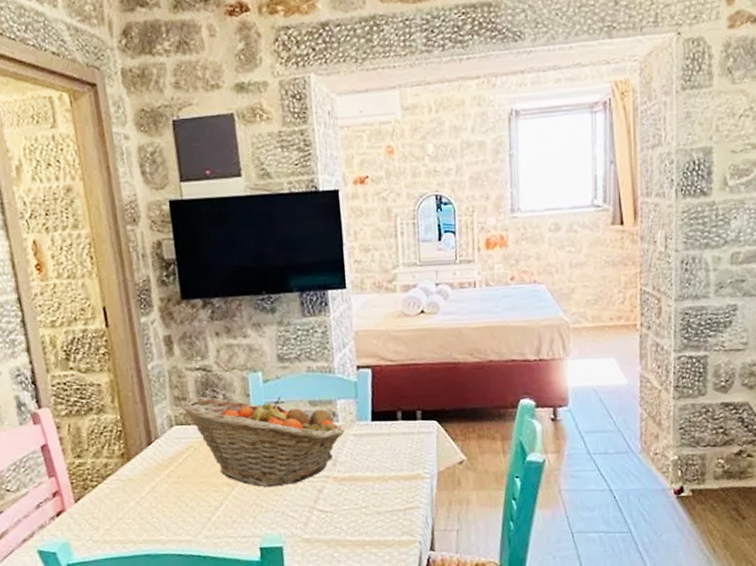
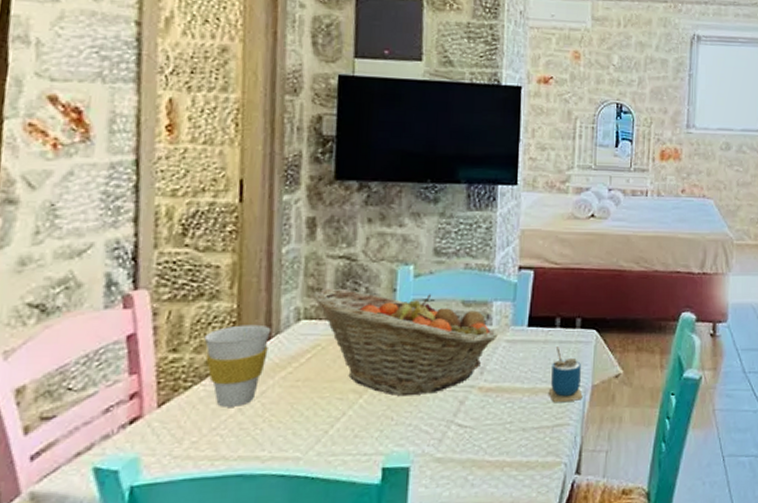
cup: none [99,432,152,501] -> present [204,324,271,407]
cup: none [397,438,430,488] -> present [548,346,583,402]

